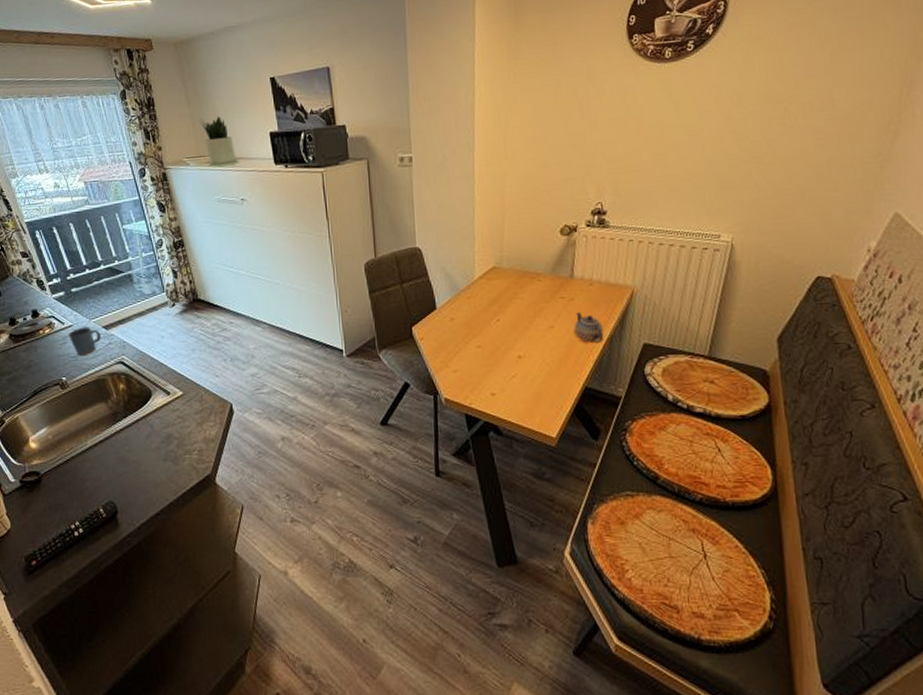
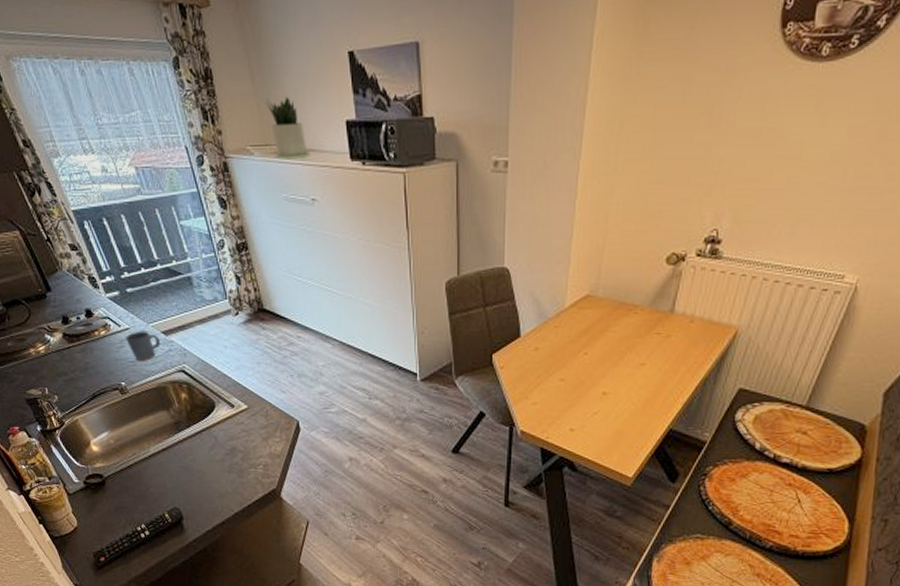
teapot: present [574,312,604,344] -> none [666,350,699,385]

